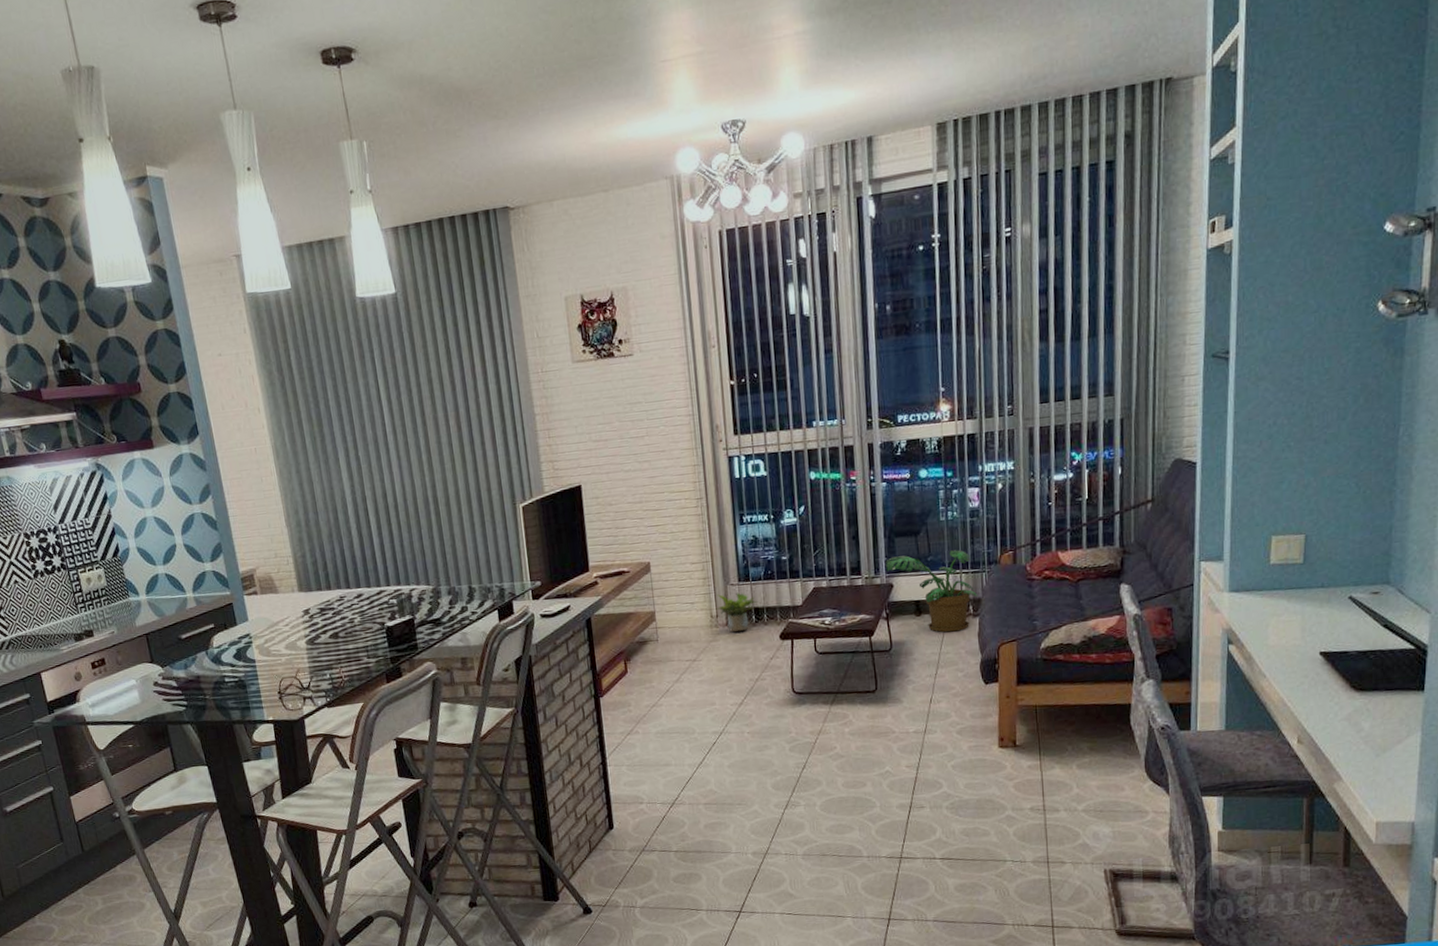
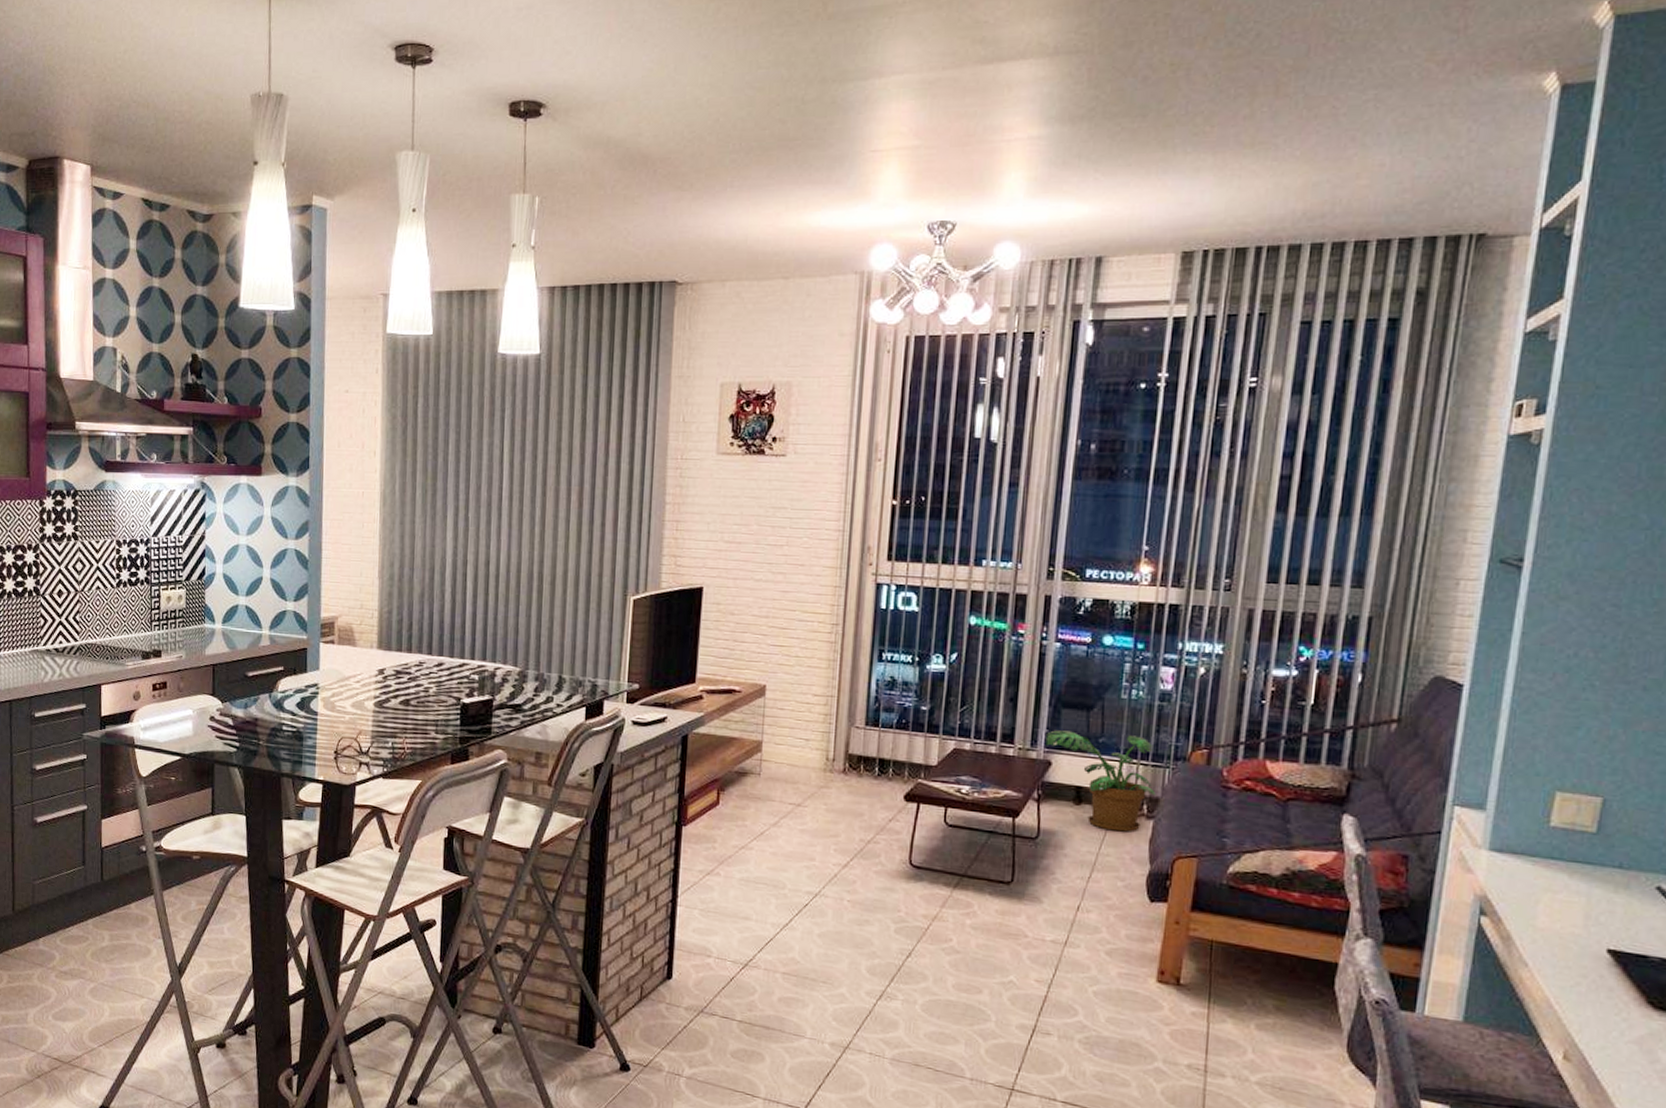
potted plant: present [716,592,758,632] -> none [833,735,885,782]

